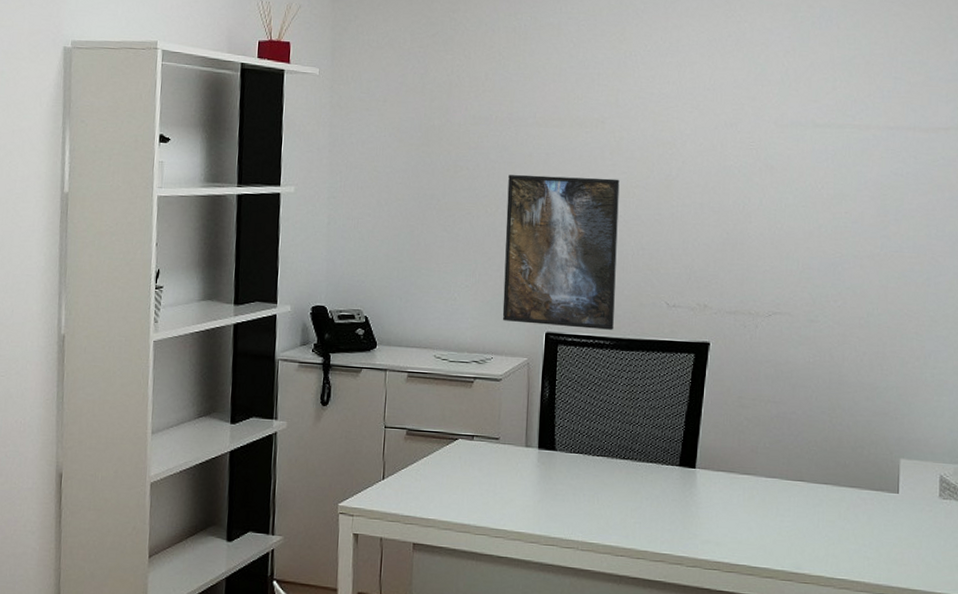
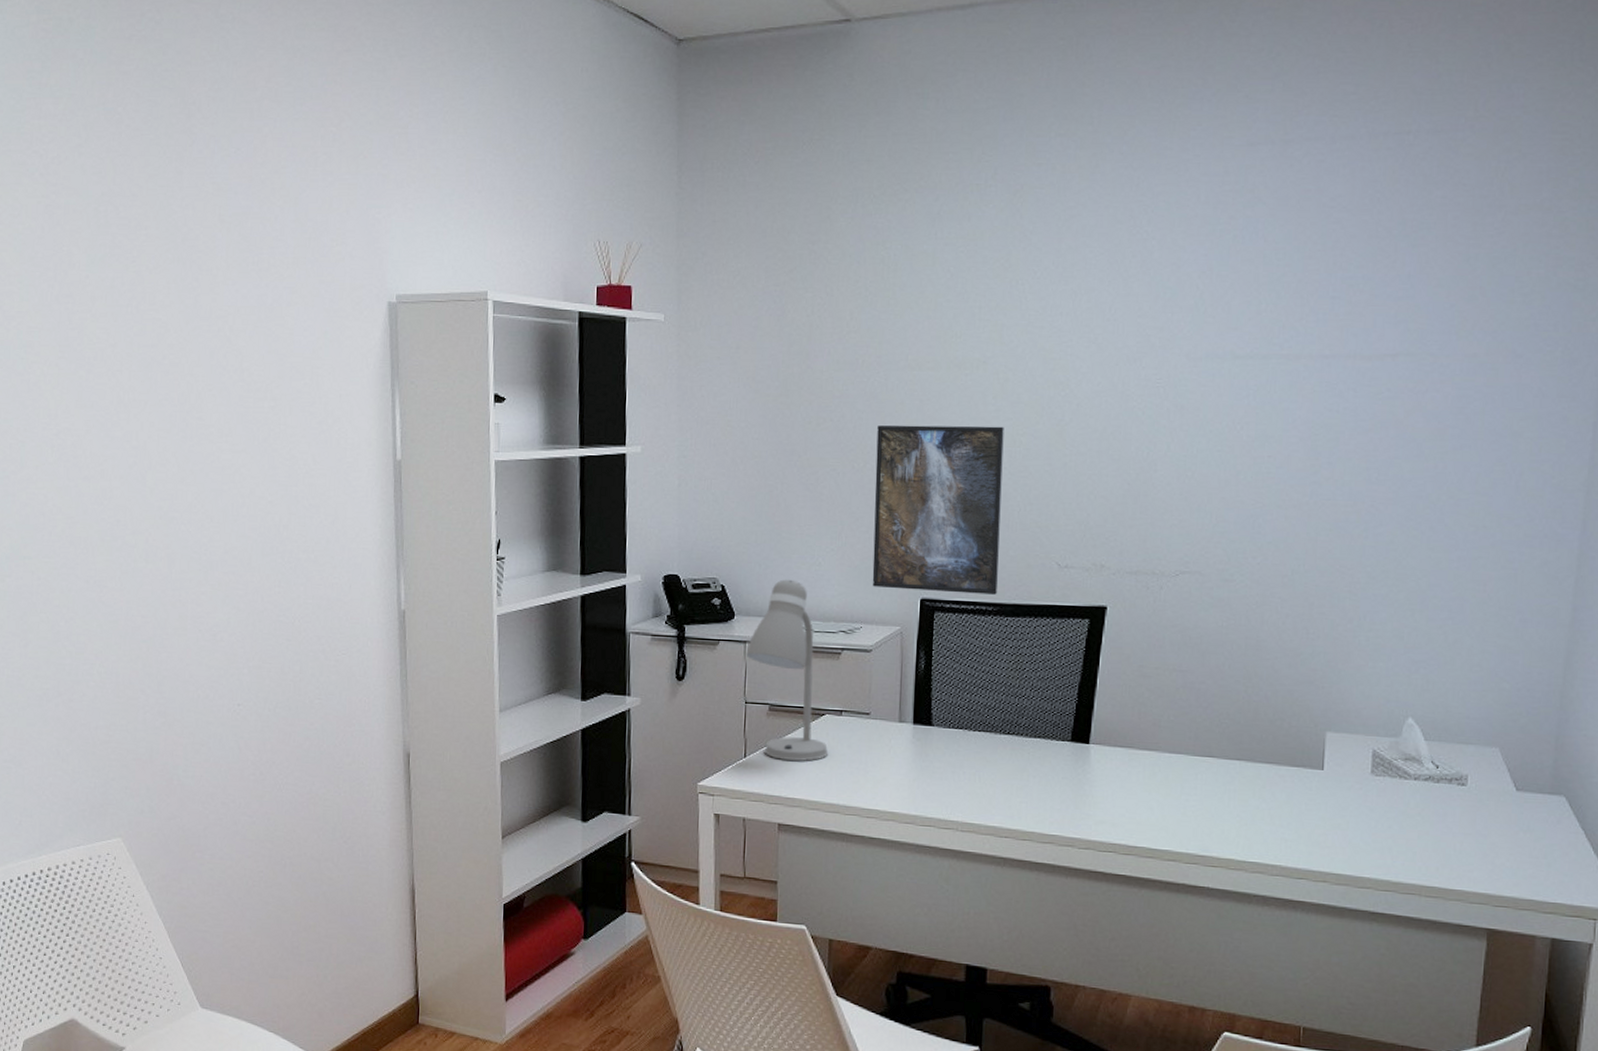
desk lamp: none [386,312,461,483] -> present [746,579,829,761]

